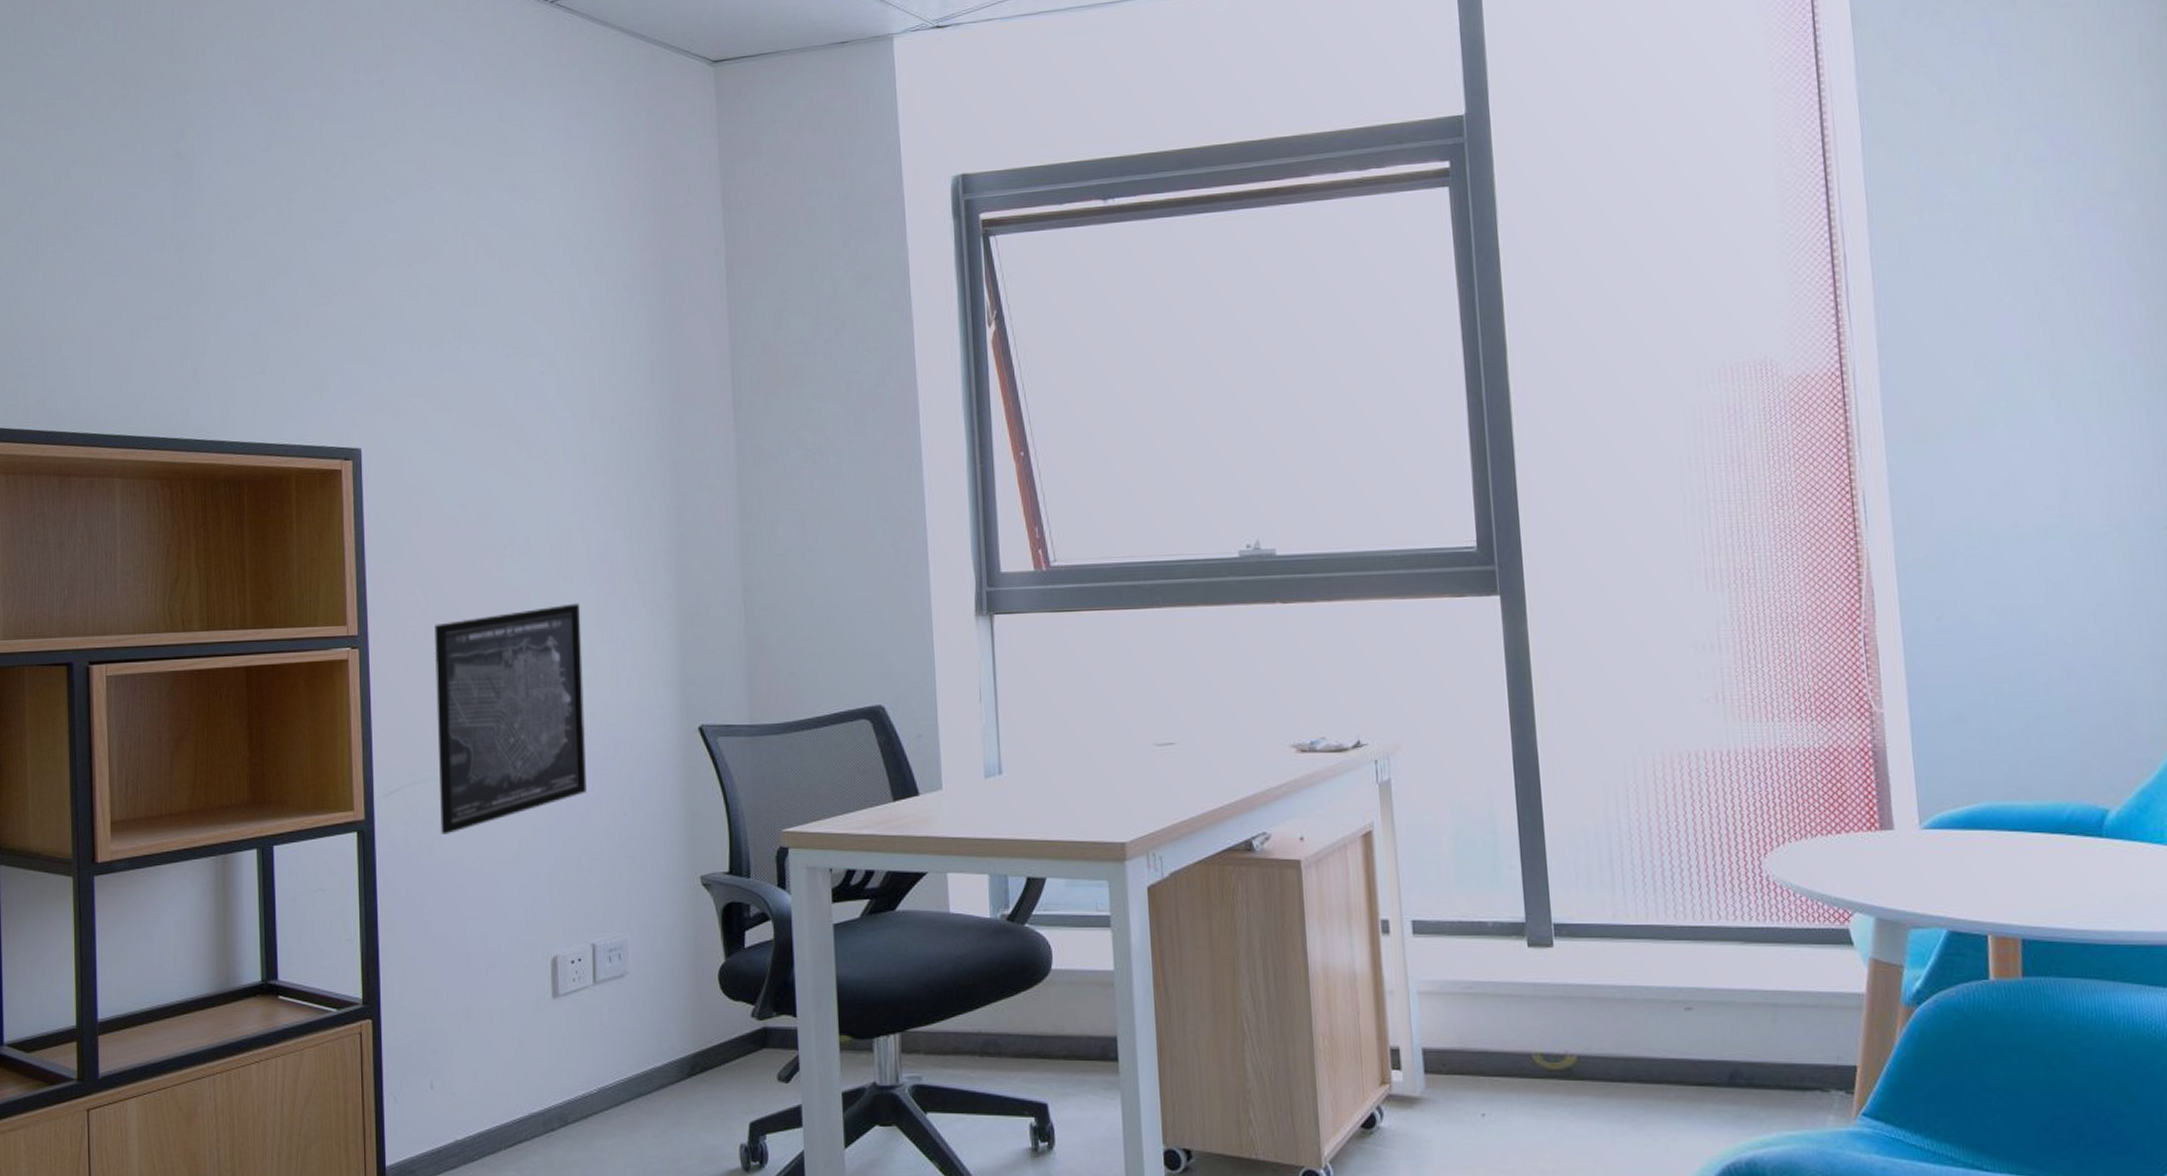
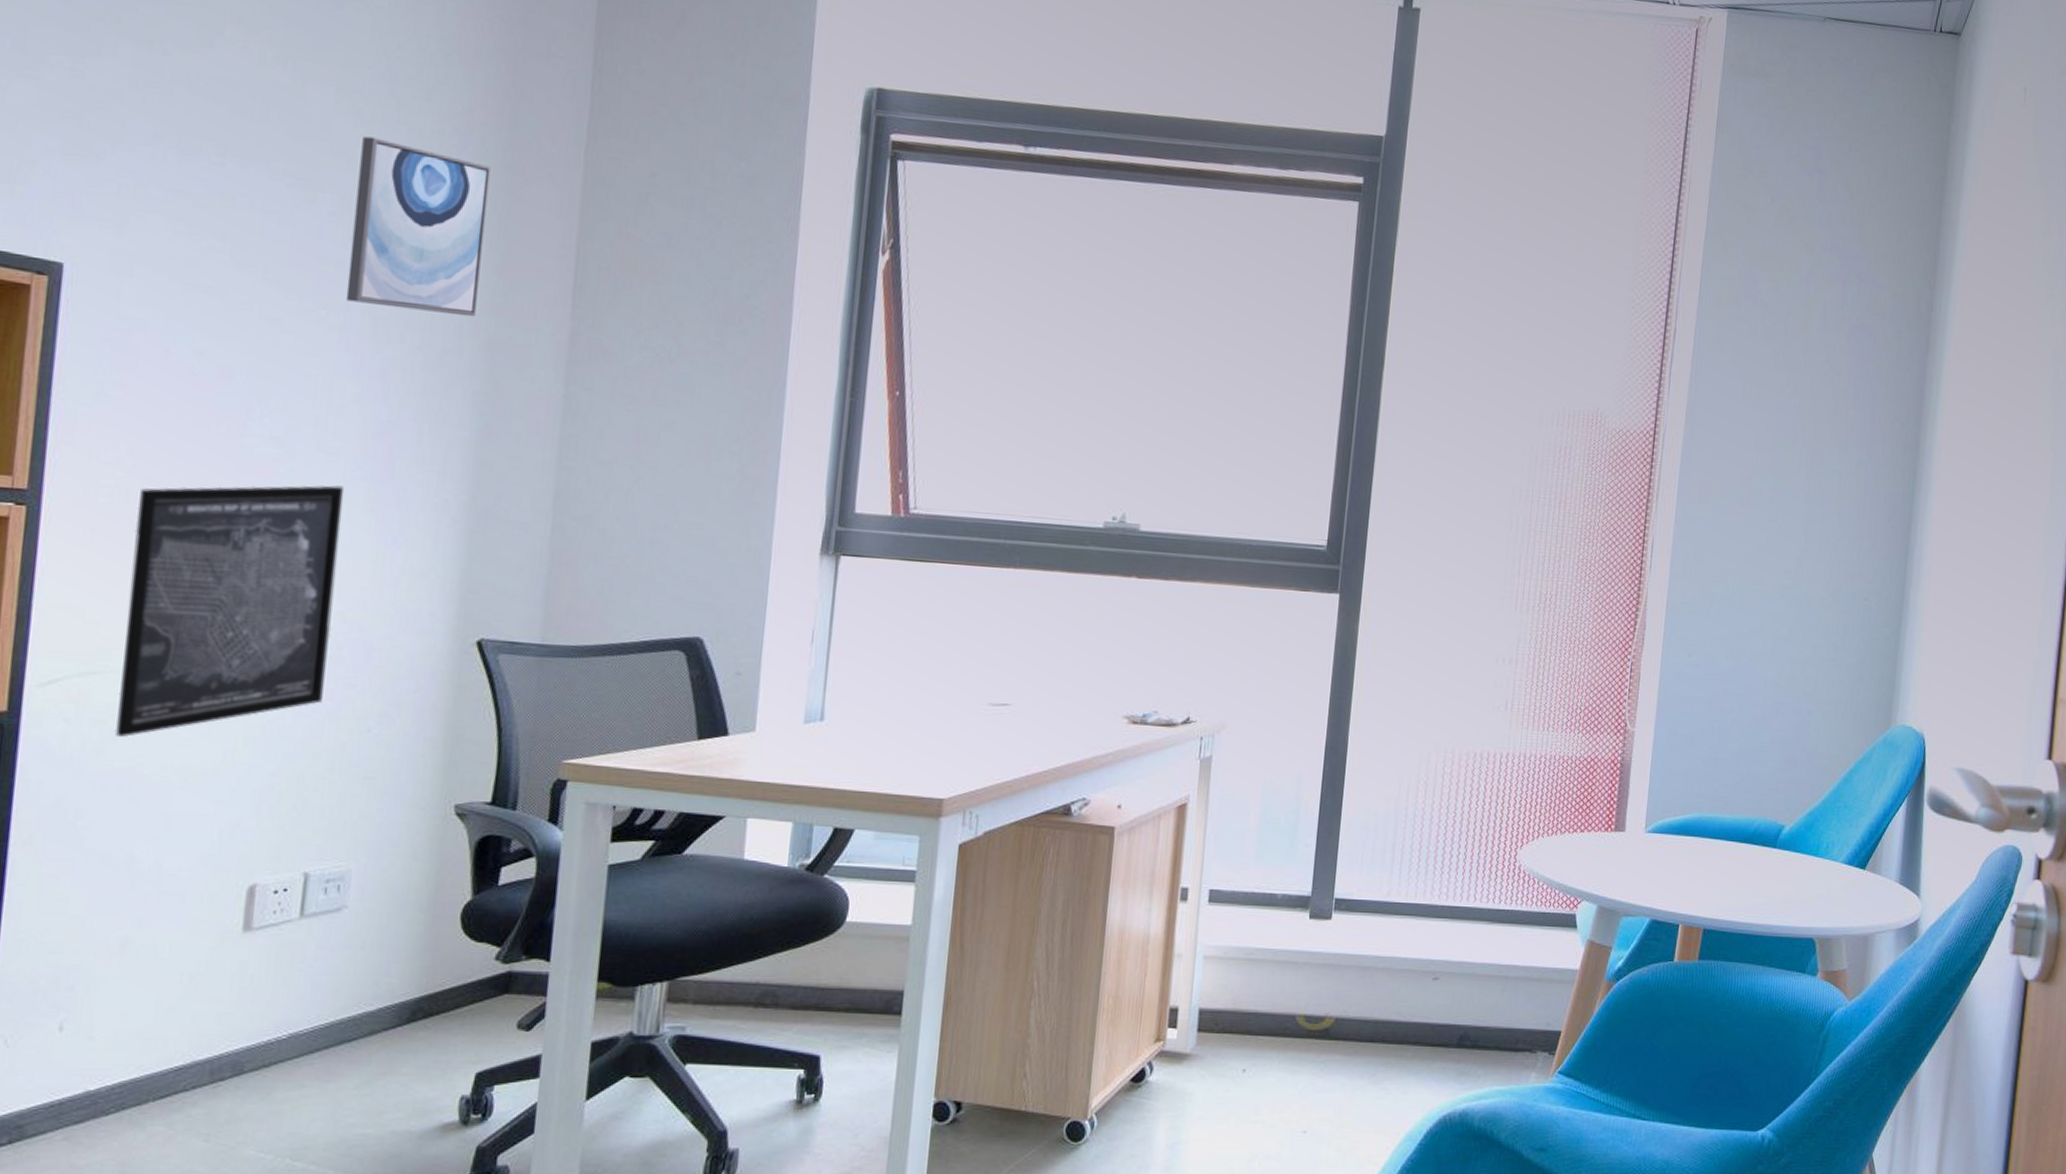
wall art: none [556,303,660,445] -> present [345,136,491,317]

